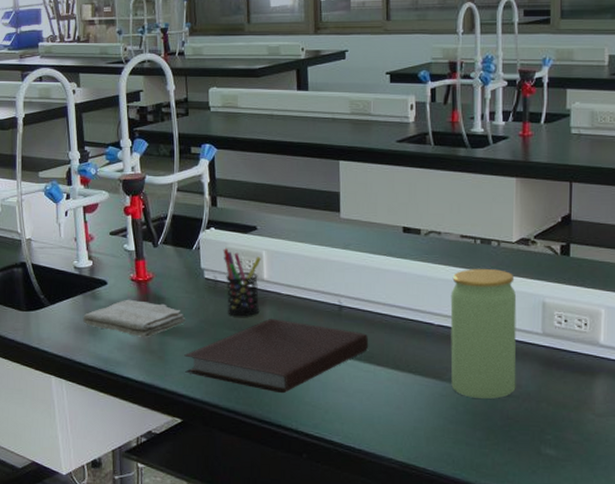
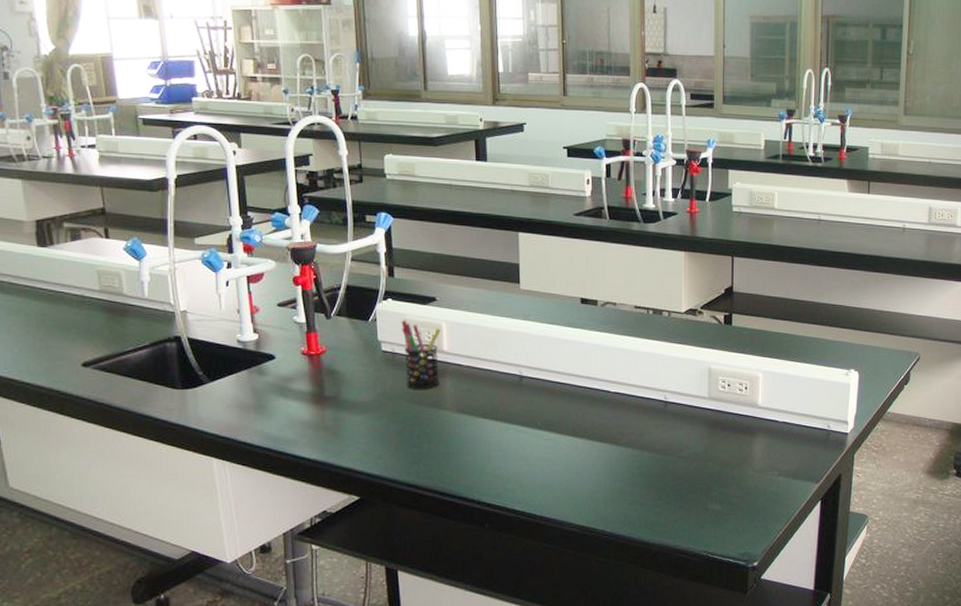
washcloth: present [82,299,186,338] -> none [247,374,363,414]
notebook: present [184,318,369,394] -> none [361,390,549,465]
jar: present [450,269,517,399] -> none [625,338,686,461]

